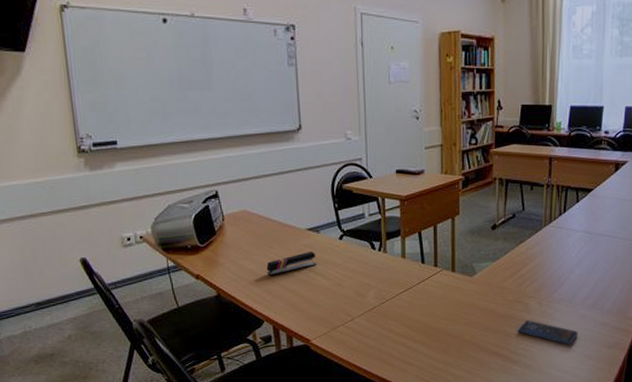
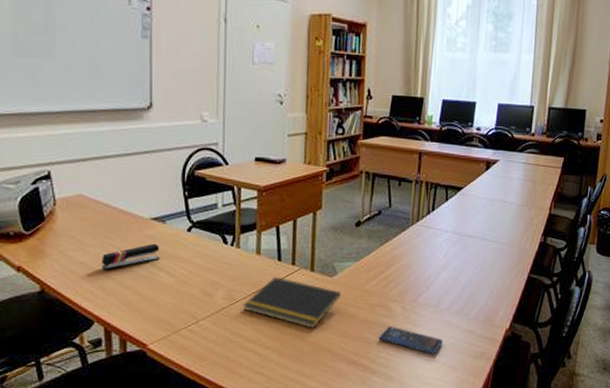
notepad: none [392,277,480,323] -> present [242,276,341,328]

